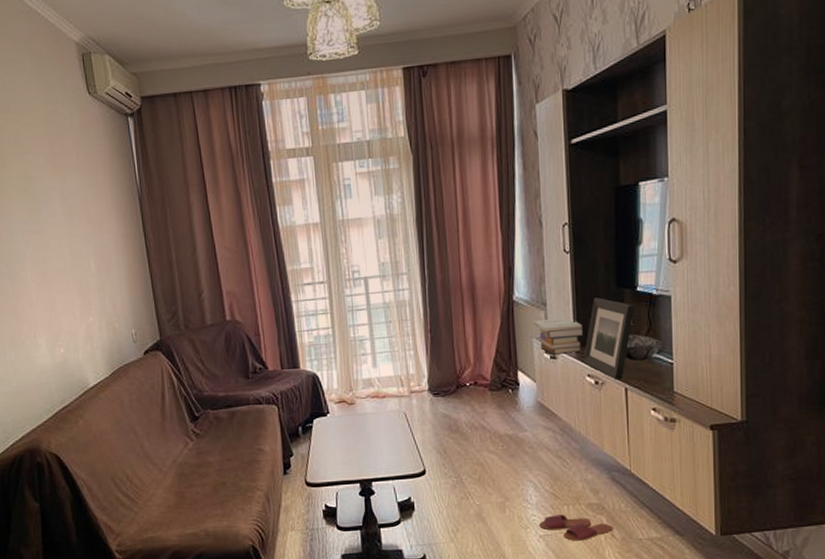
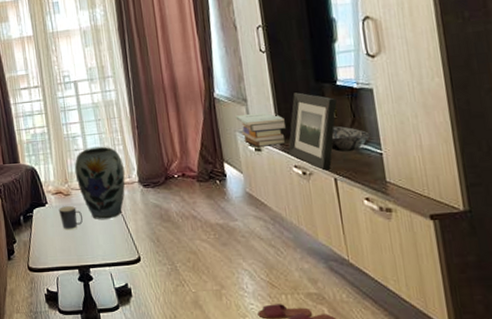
mug: none [341,416,368,442] -> present [58,206,83,231]
vase: none [360,351,414,431] -> present [74,146,125,220]

